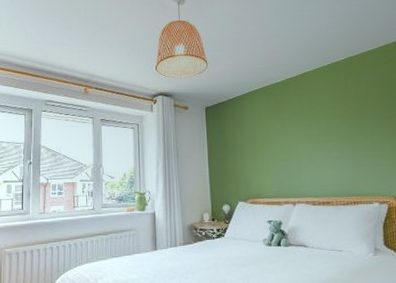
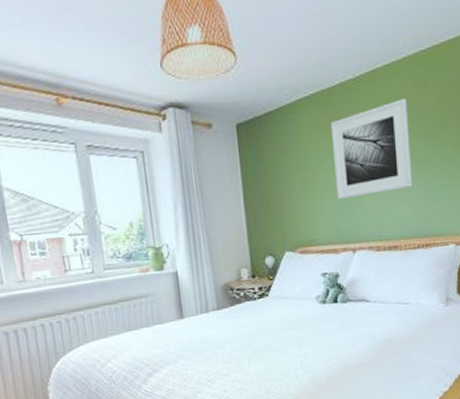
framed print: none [274,92,340,163] -> present [330,98,413,200]

